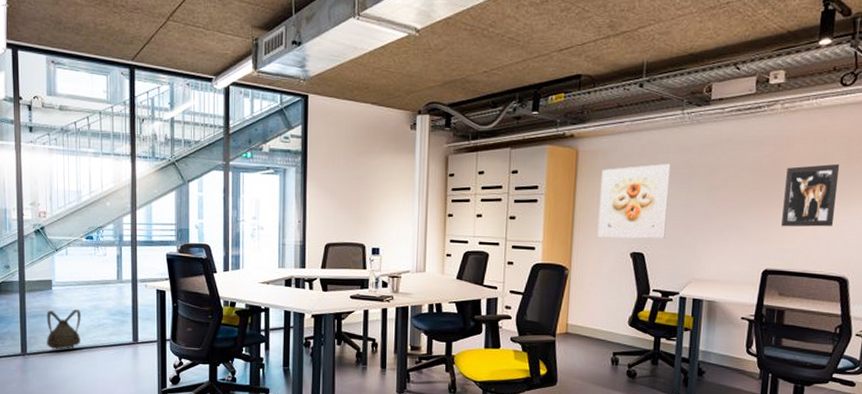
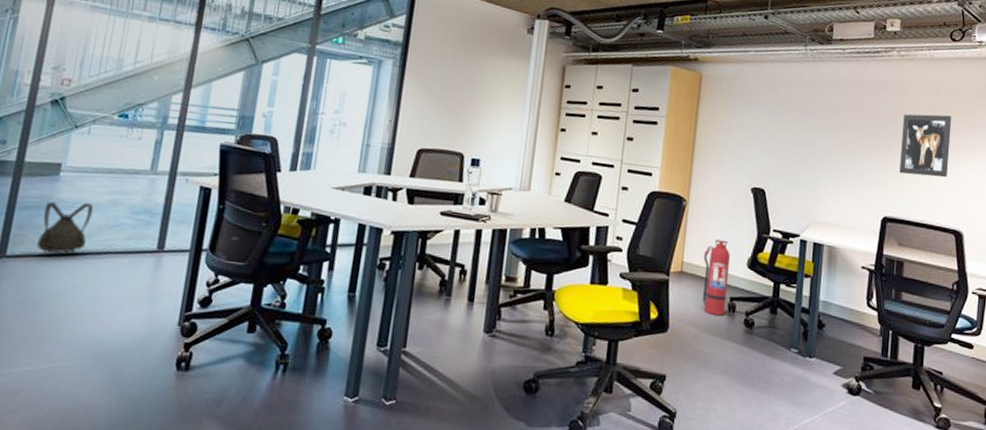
fire extinguisher: none [586,302,613,369] -> present [702,239,731,316]
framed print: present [597,164,671,239] -> none [718,97,793,175]

